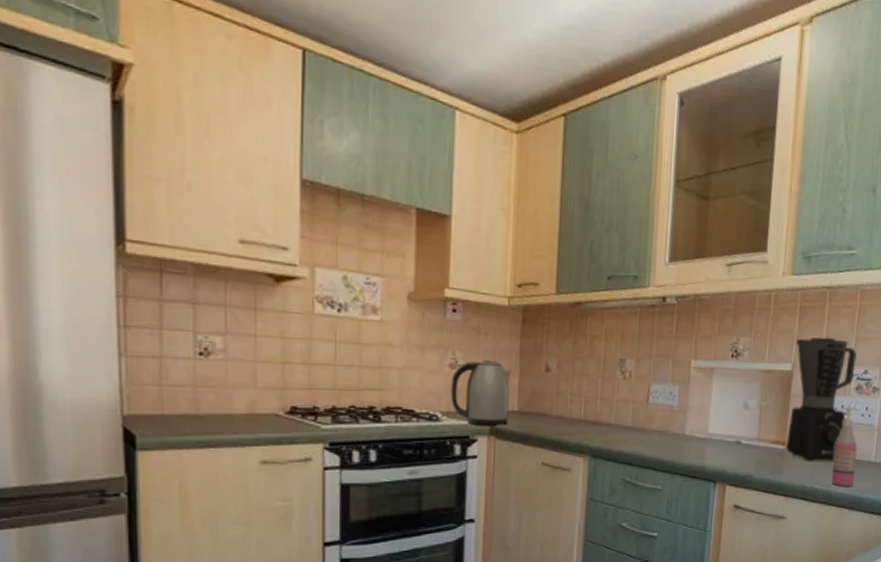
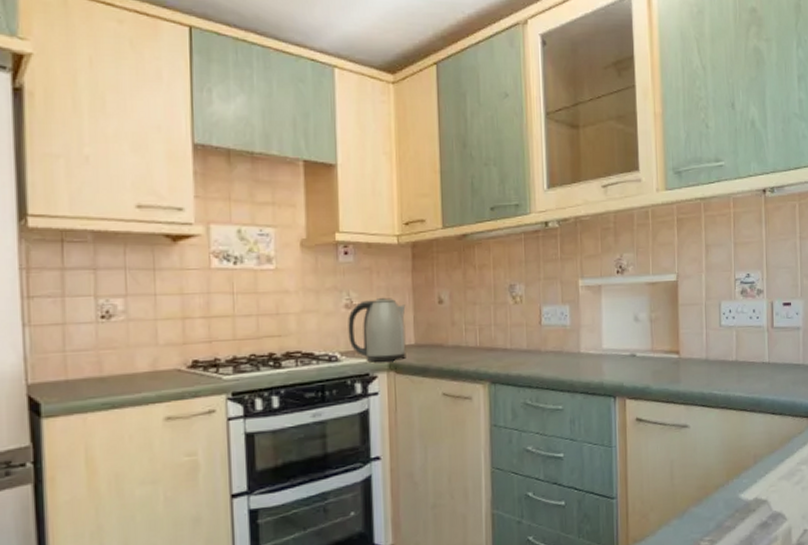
blender: present [786,337,857,462] -> none [678,245,738,368]
soap dispenser: present [831,407,857,487] -> none [725,311,751,390]

